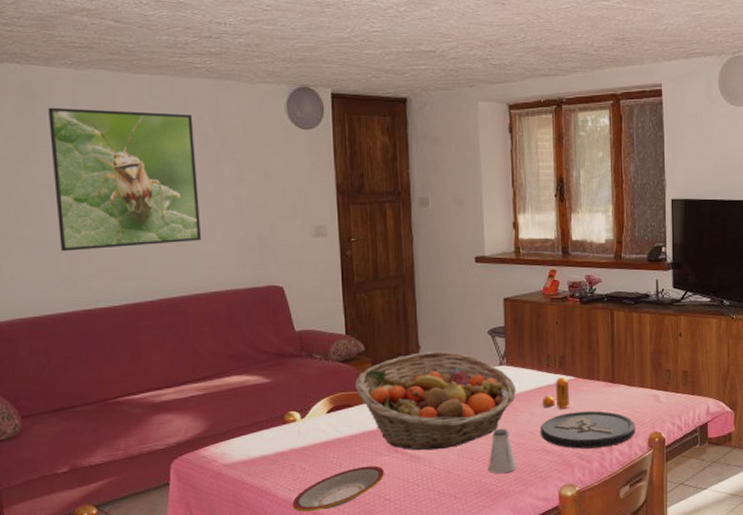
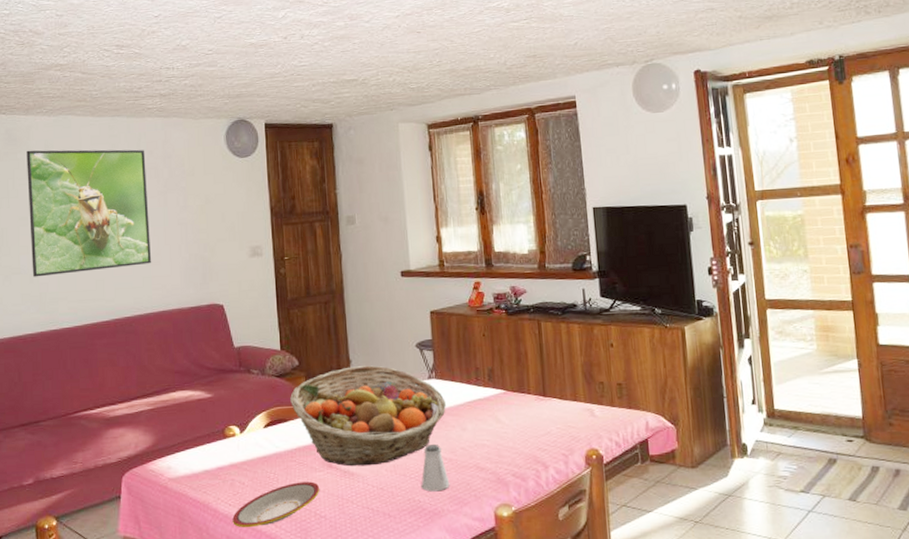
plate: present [540,411,636,449] -> none [471,426,571,466]
pepper shaker: present [541,376,570,409] -> none [472,390,502,424]

